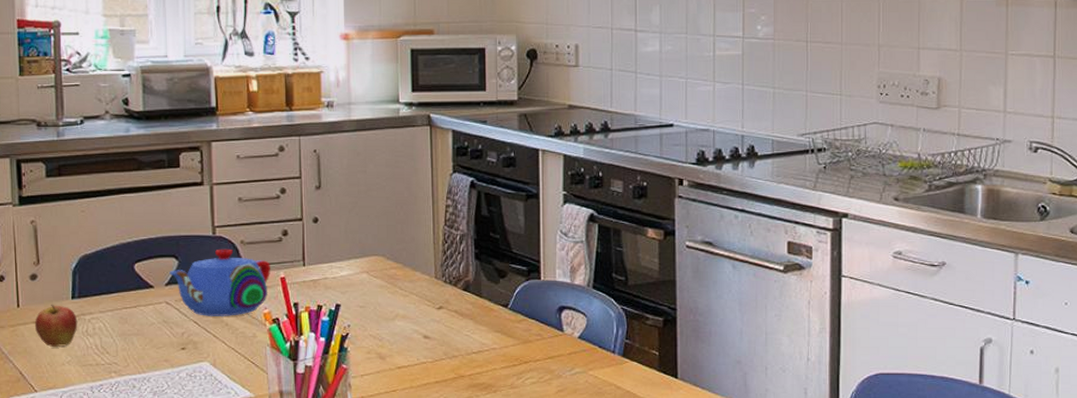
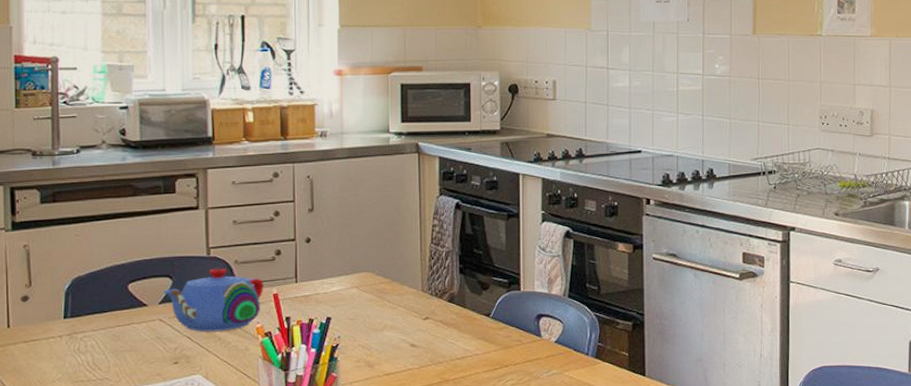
fruit: present [34,304,78,348] -> none [25,324,70,366]

